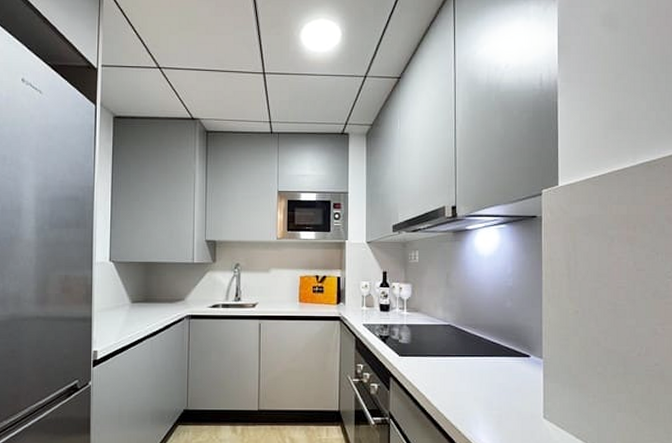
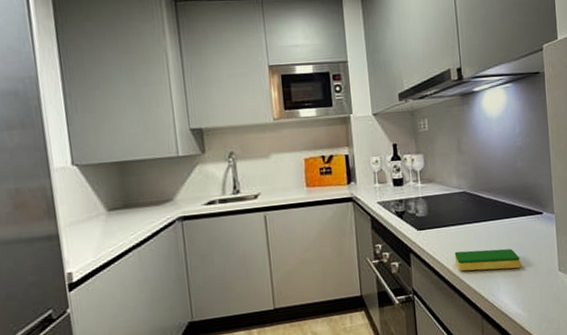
dish sponge: none [434,382,502,409] -> present [454,248,521,271]

